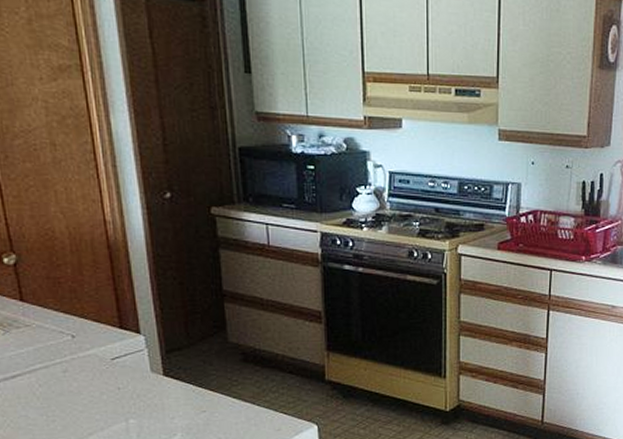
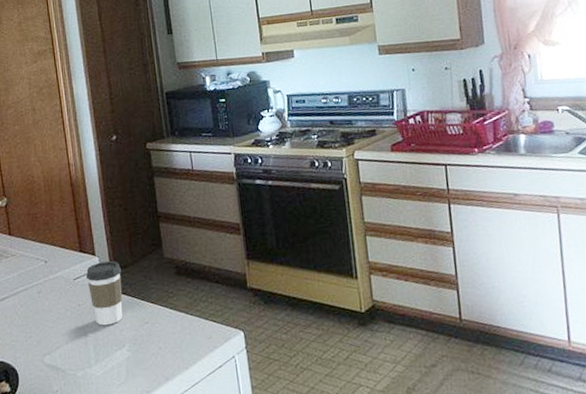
coffee cup: none [128,342,175,413] -> present [86,261,123,326]

